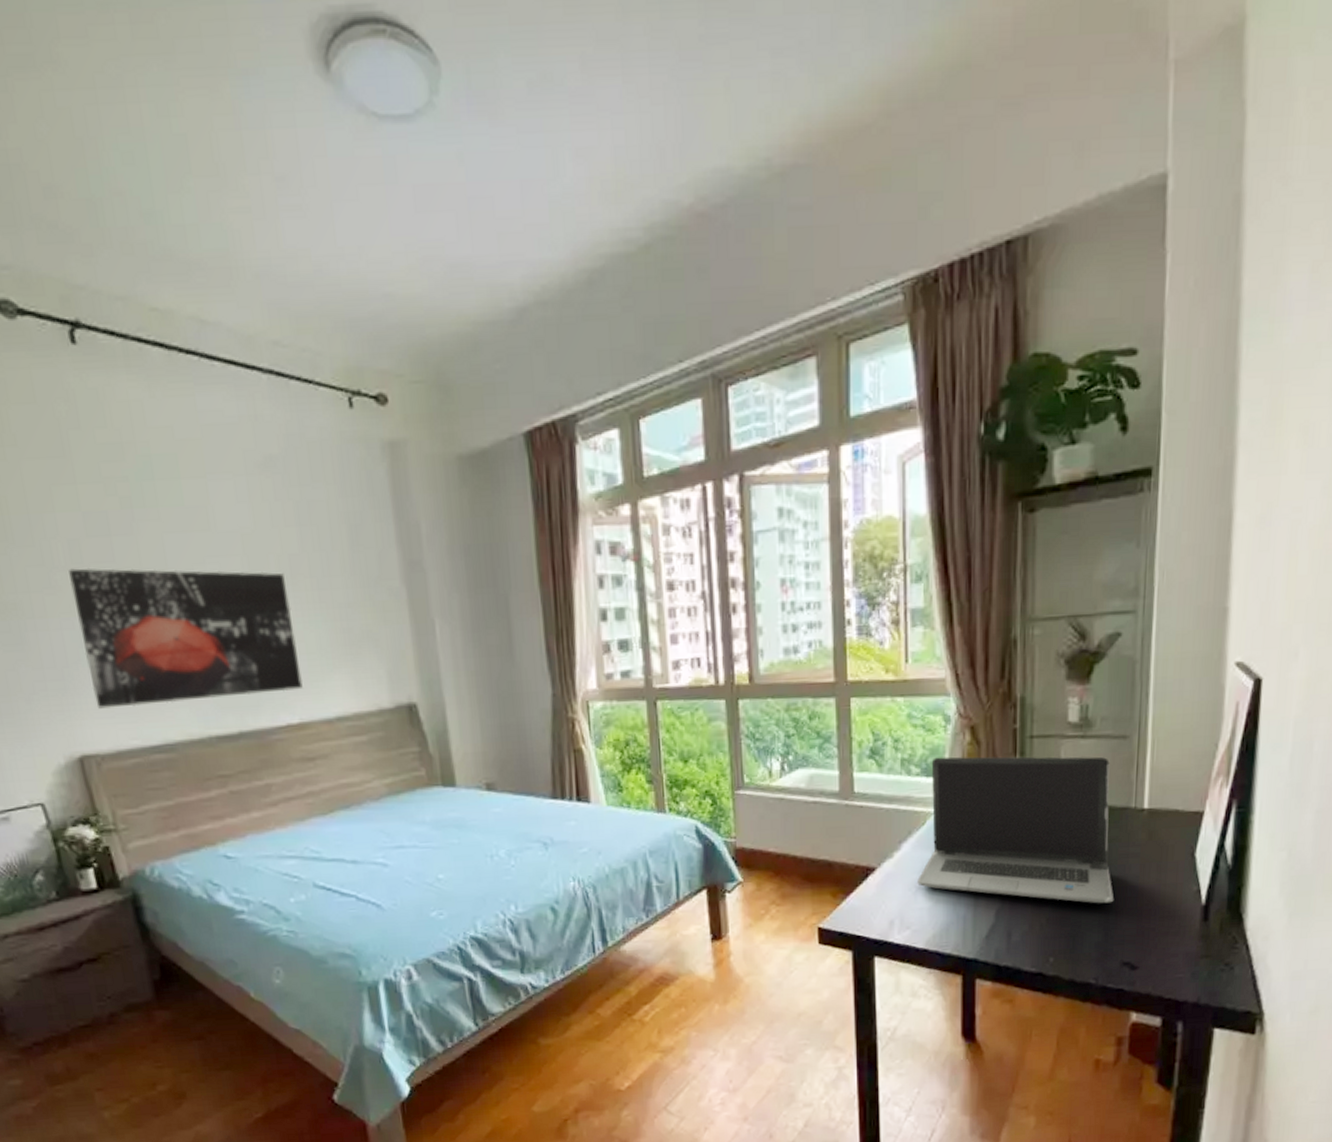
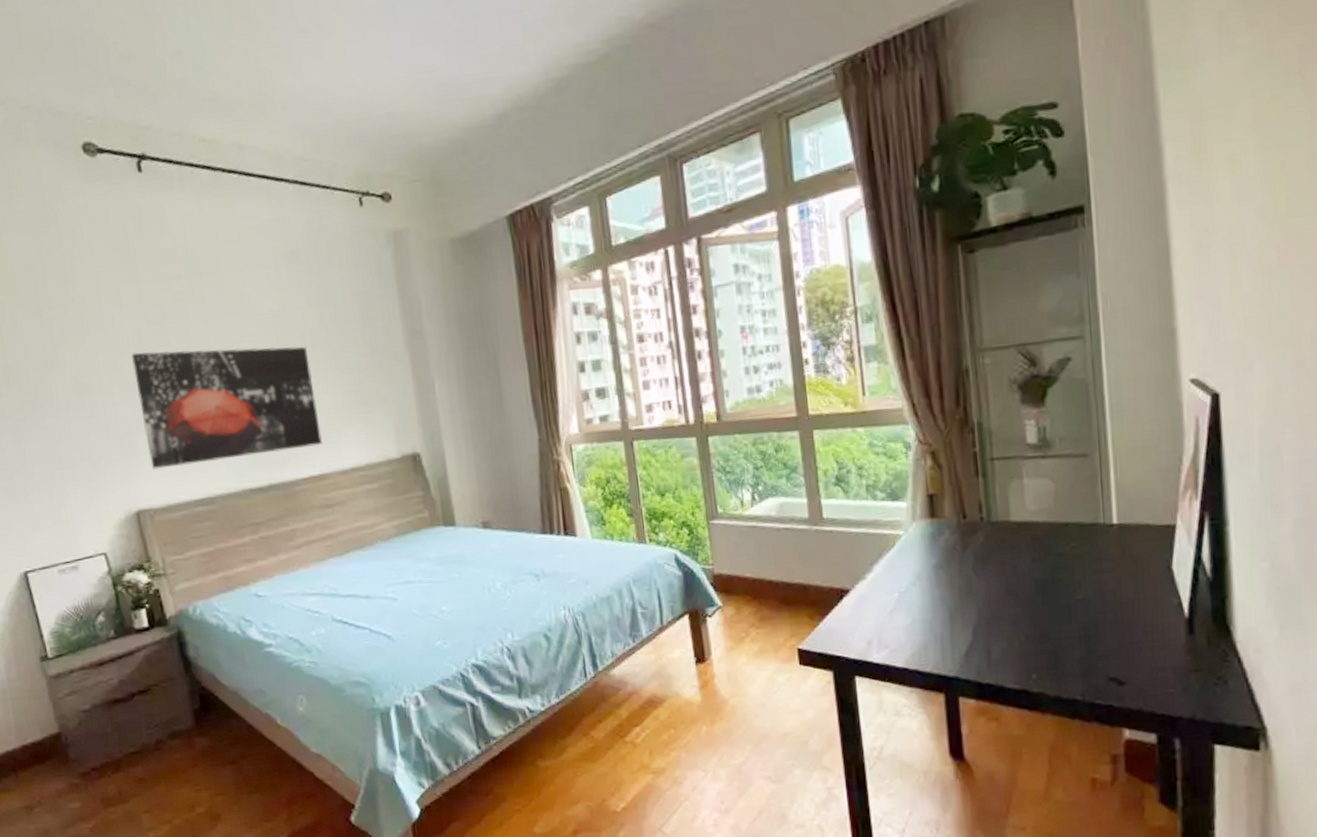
laptop computer: present [917,756,1114,904] -> none [891,475,1093,620]

